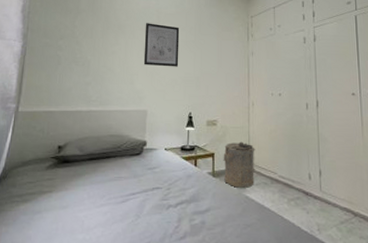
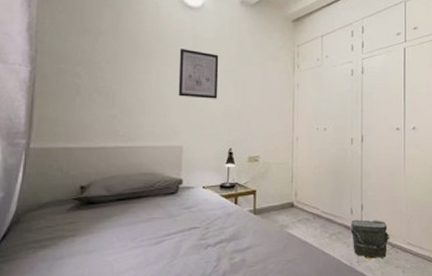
laundry hamper: present [223,141,255,188] -> none [265,178,298,225]
bag: none [309,185,351,229] -> present [351,219,390,259]

